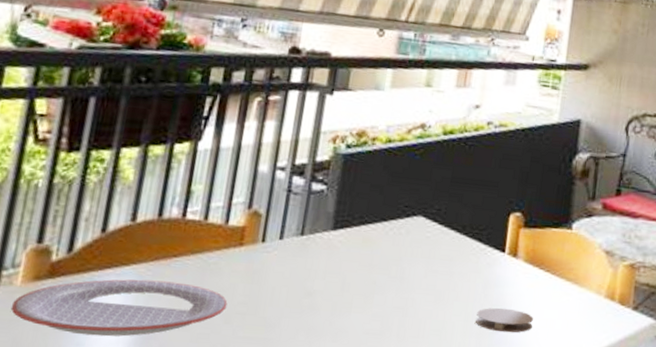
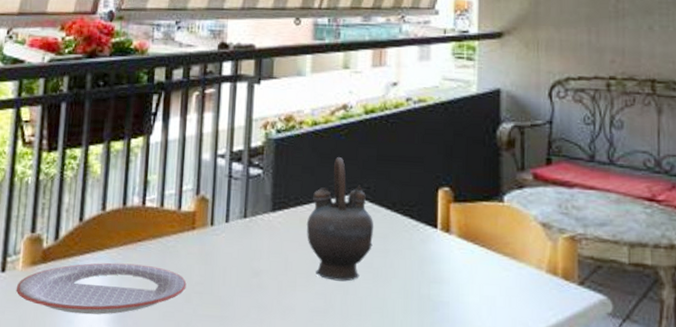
teapot: none [369,177,441,304] -> present [306,157,374,282]
coaster: present [476,307,533,333] -> none [415,284,473,311]

